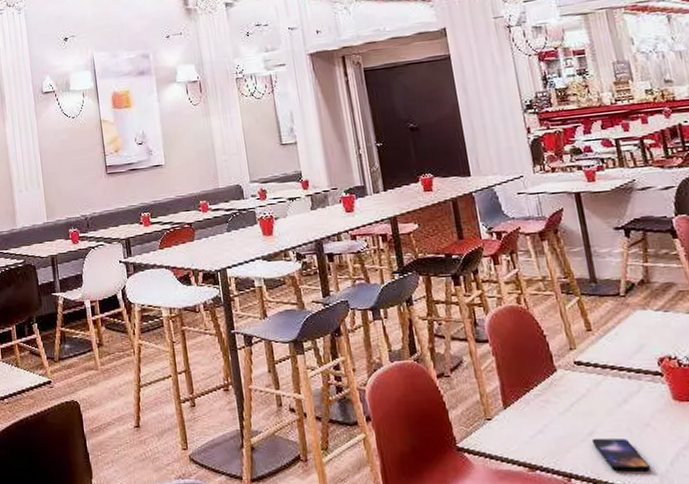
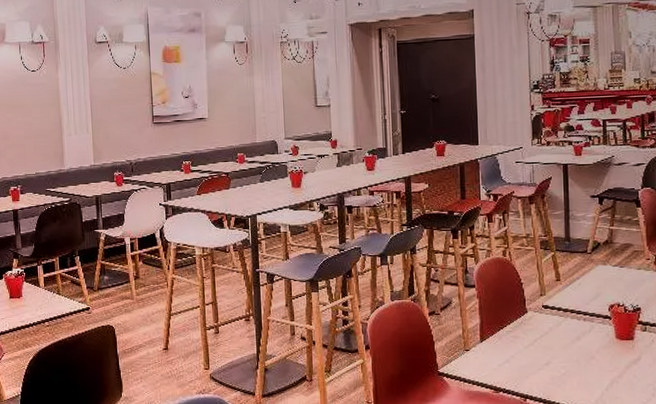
smartphone: present [591,438,652,472] -> none [547,367,591,394]

